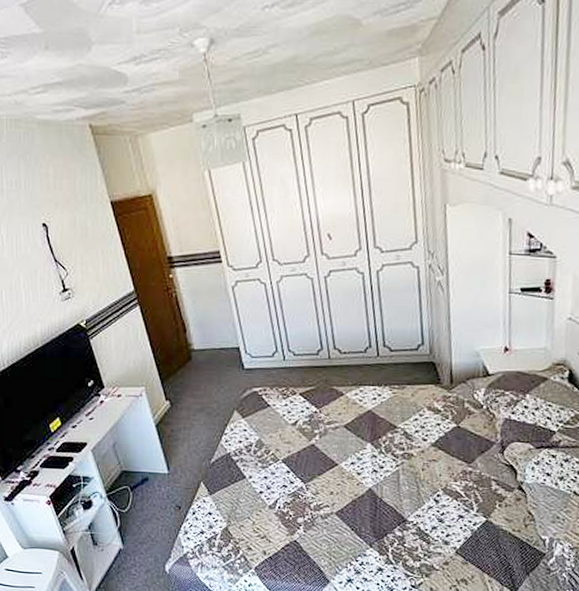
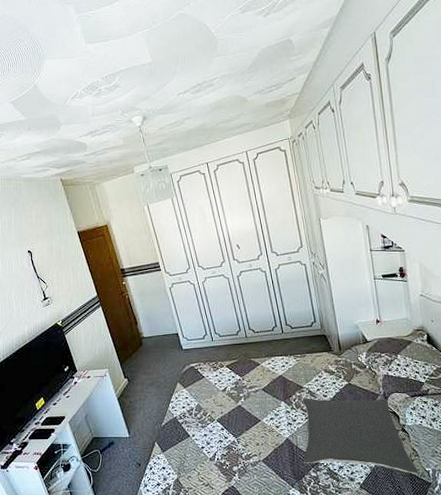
pillow: none [388,440,531,542] -> present [302,398,418,474]

